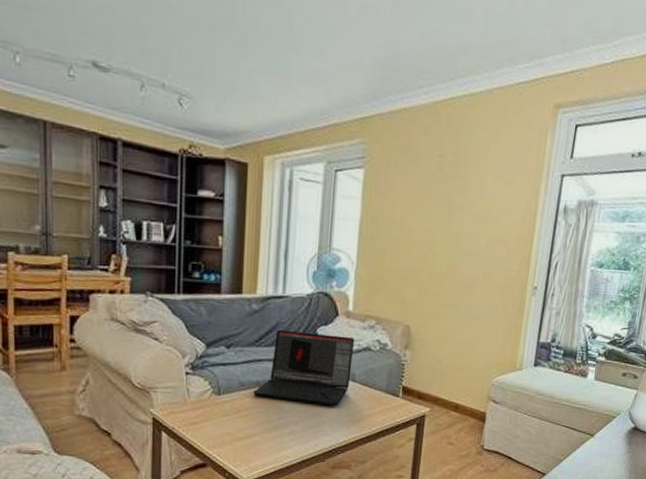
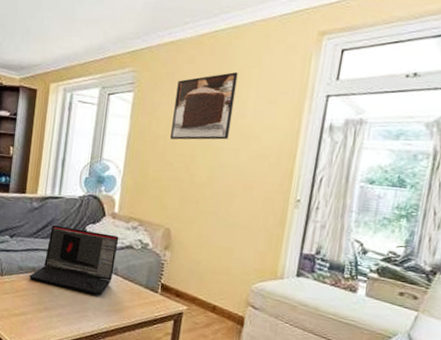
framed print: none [406,147,476,225] -> present [170,72,238,140]

